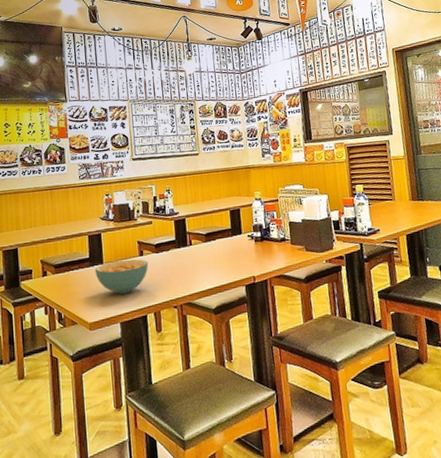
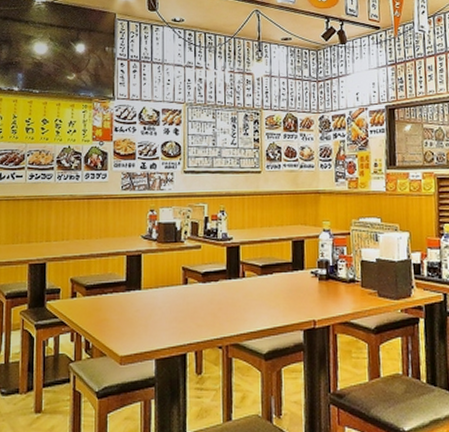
cereal bowl: present [94,259,149,294] -> none [131,287,193,326]

